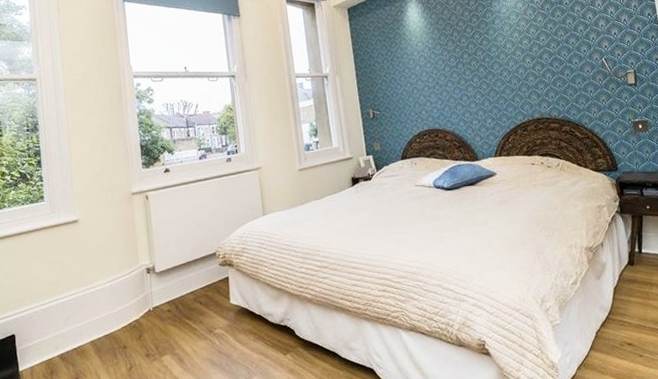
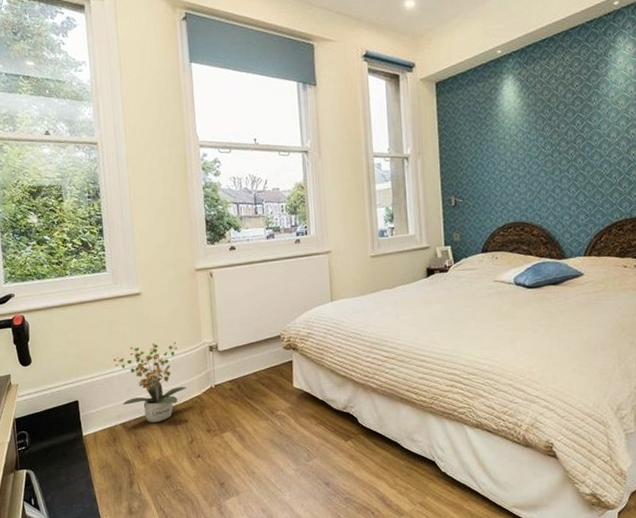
potted plant: none [51,266,125,352] -> present [113,341,187,423]

